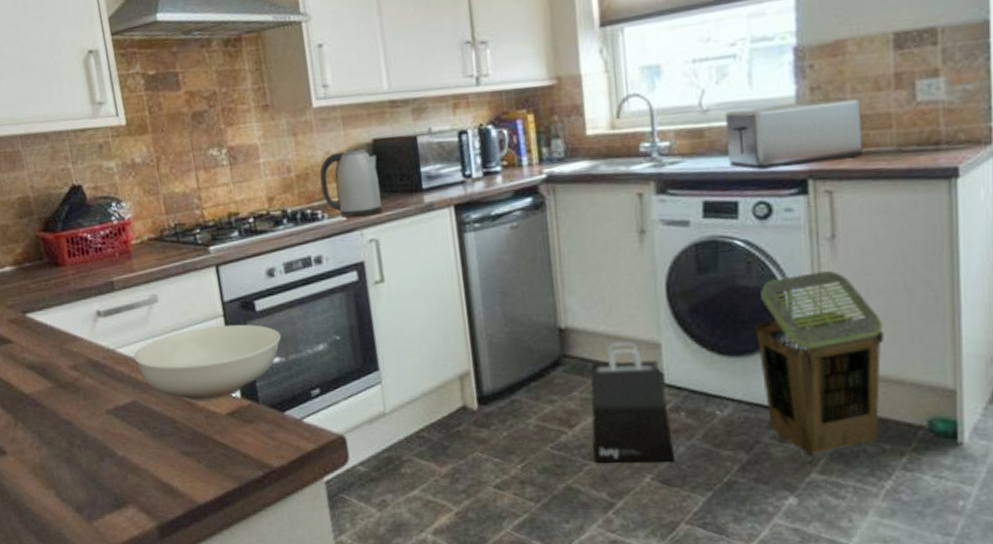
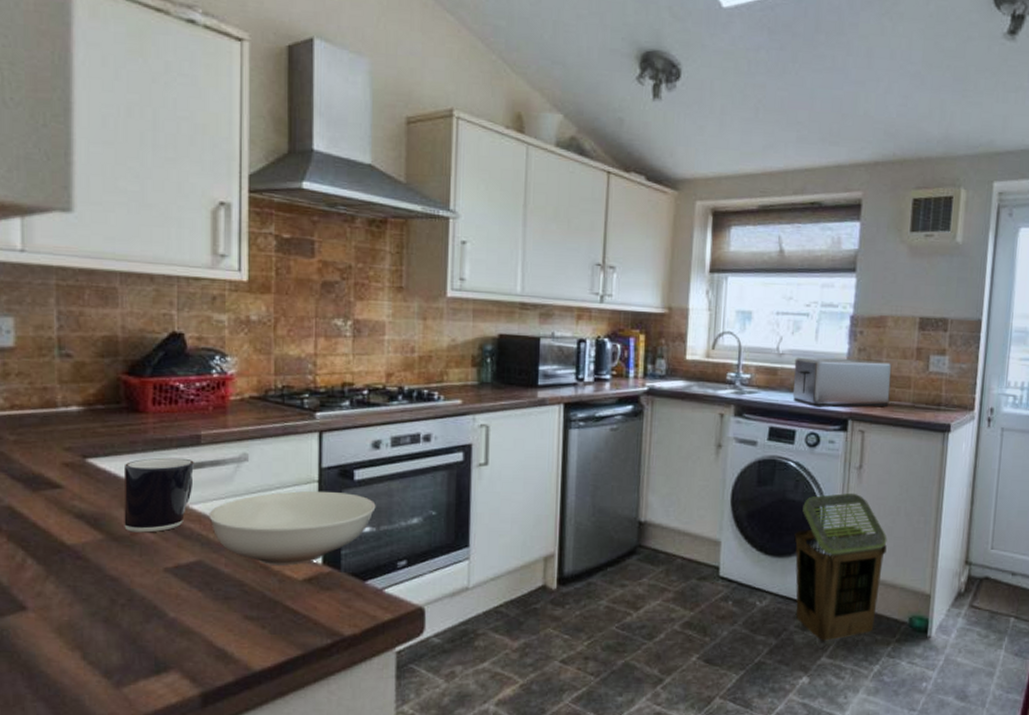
mug: none [56,305,116,379] -> present [123,457,194,533]
kettle: present [319,147,383,218] -> none [442,339,500,403]
shopping bag: present [590,341,676,463] -> none [651,537,720,644]

